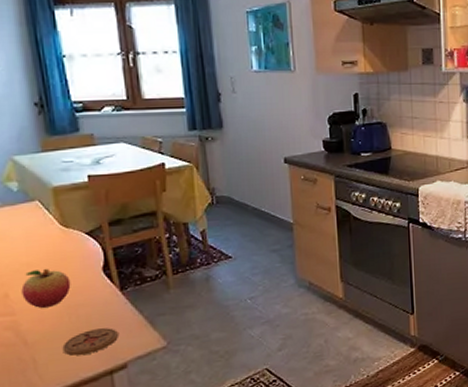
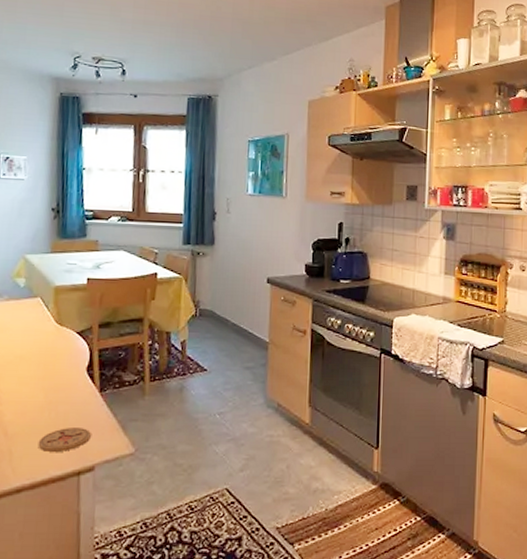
fruit: present [21,268,71,308] -> none [10,362,56,401]

